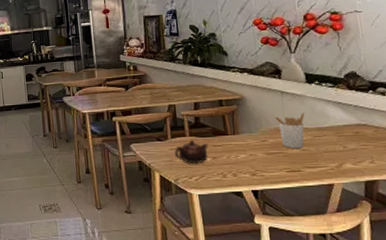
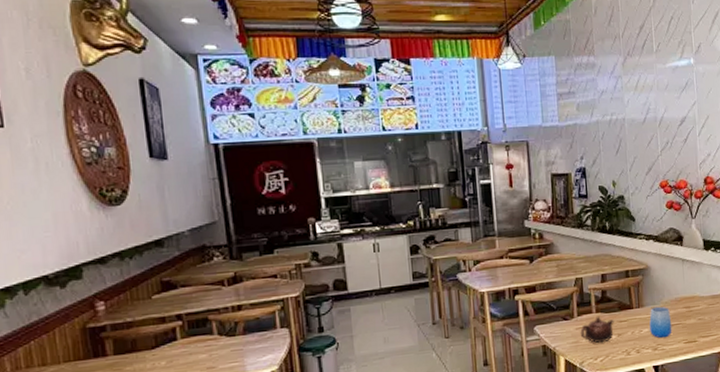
cup: none [246,134,272,165] -> present [649,306,672,339]
utensil holder: present [274,113,305,148] -> none [675,281,702,319]

